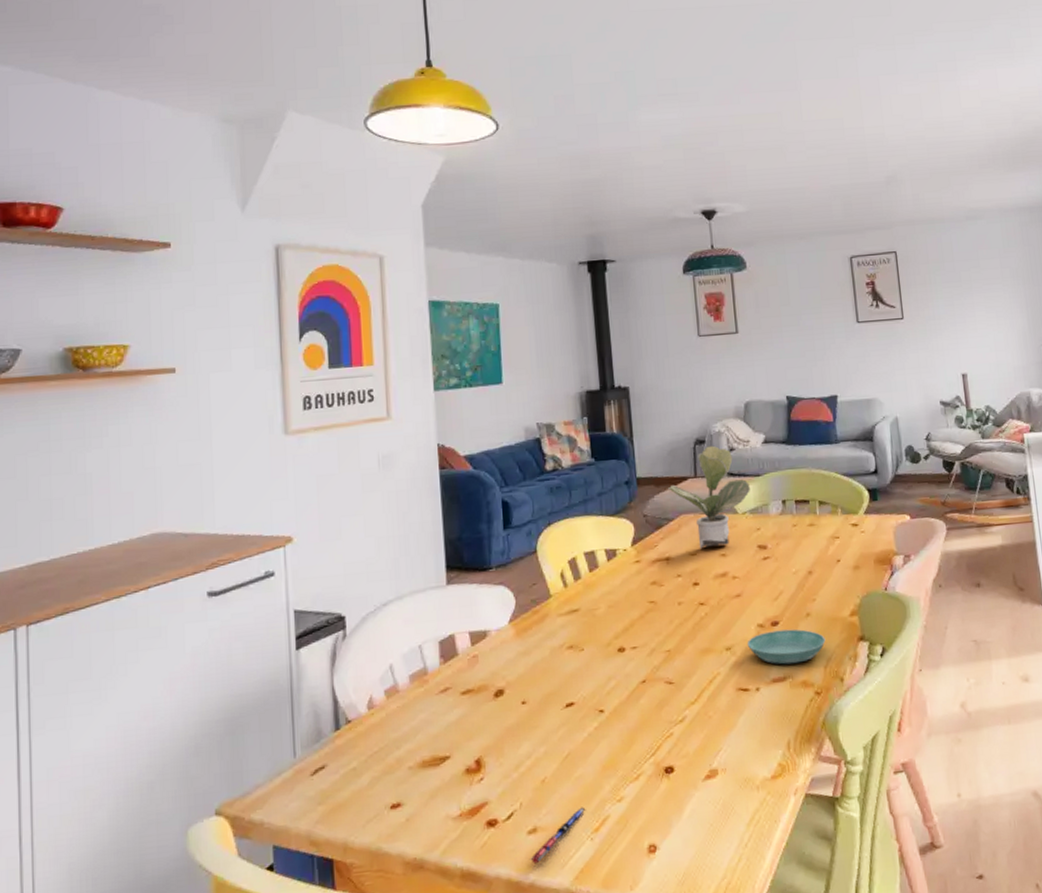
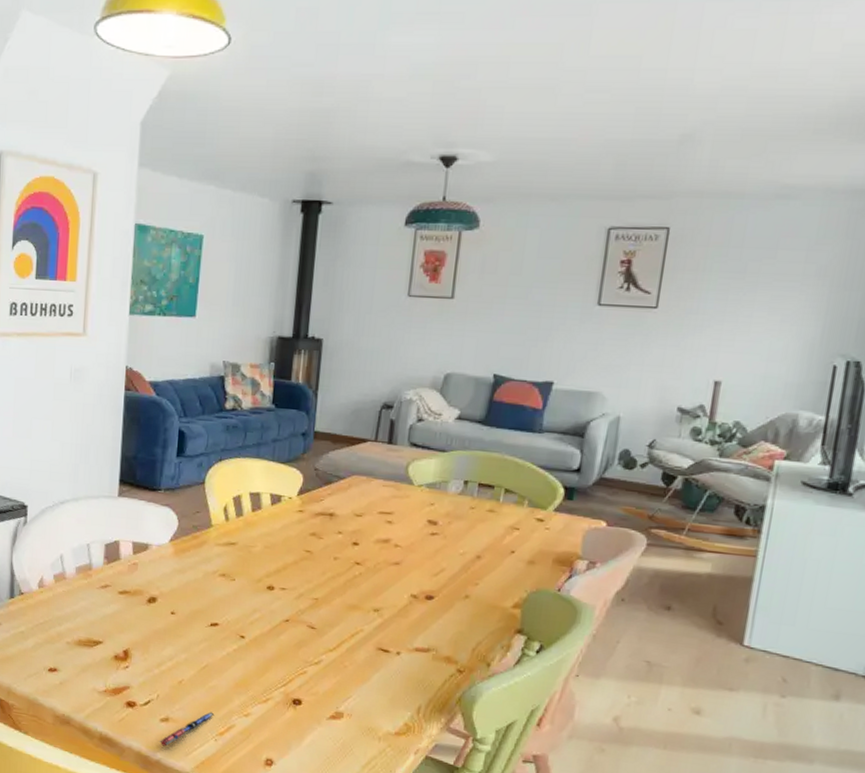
potted plant: present [668,445,750,549] -> none [345,412,432,514]
saucer: present [746,629,826,665] -> none [396,603,480,640]

